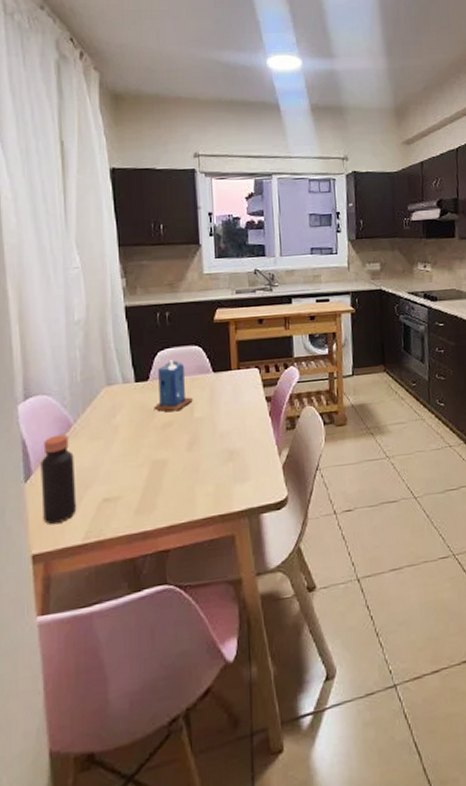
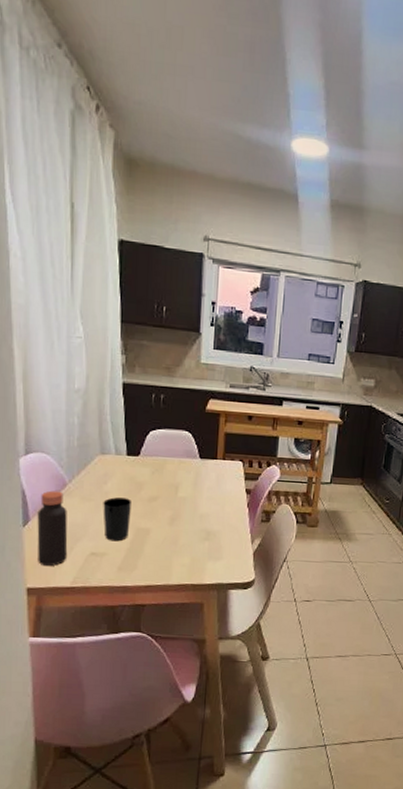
cup: none [113,429,145,482] -> present [103,497,131,542]
candle: present [154,360,193,412] -> none [142,441,178,489]

